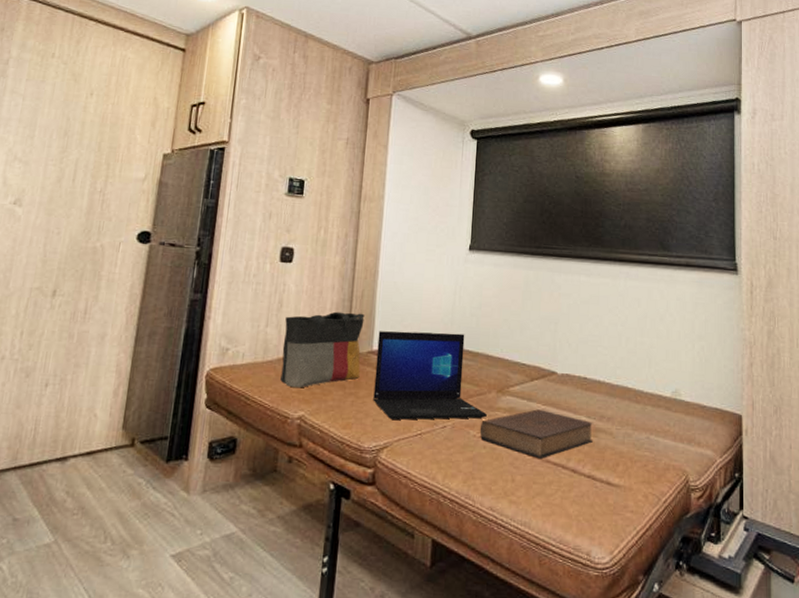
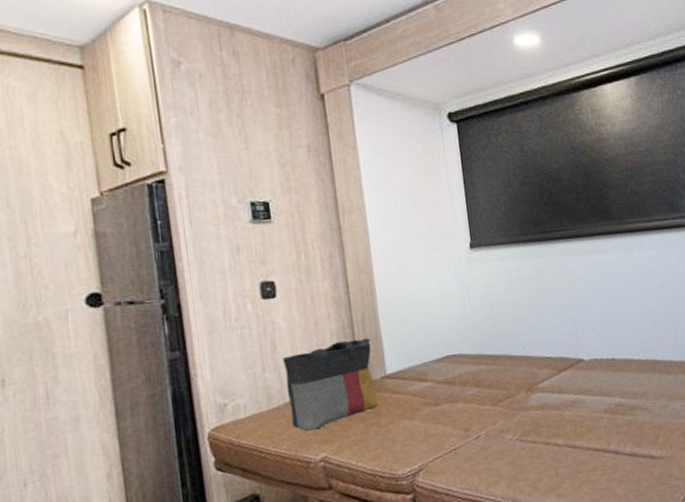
laptop: present [373,331,487,420] -> none [389,338,520,442]
book: present [479,409,594,458] -> none [514,399,630,448]

